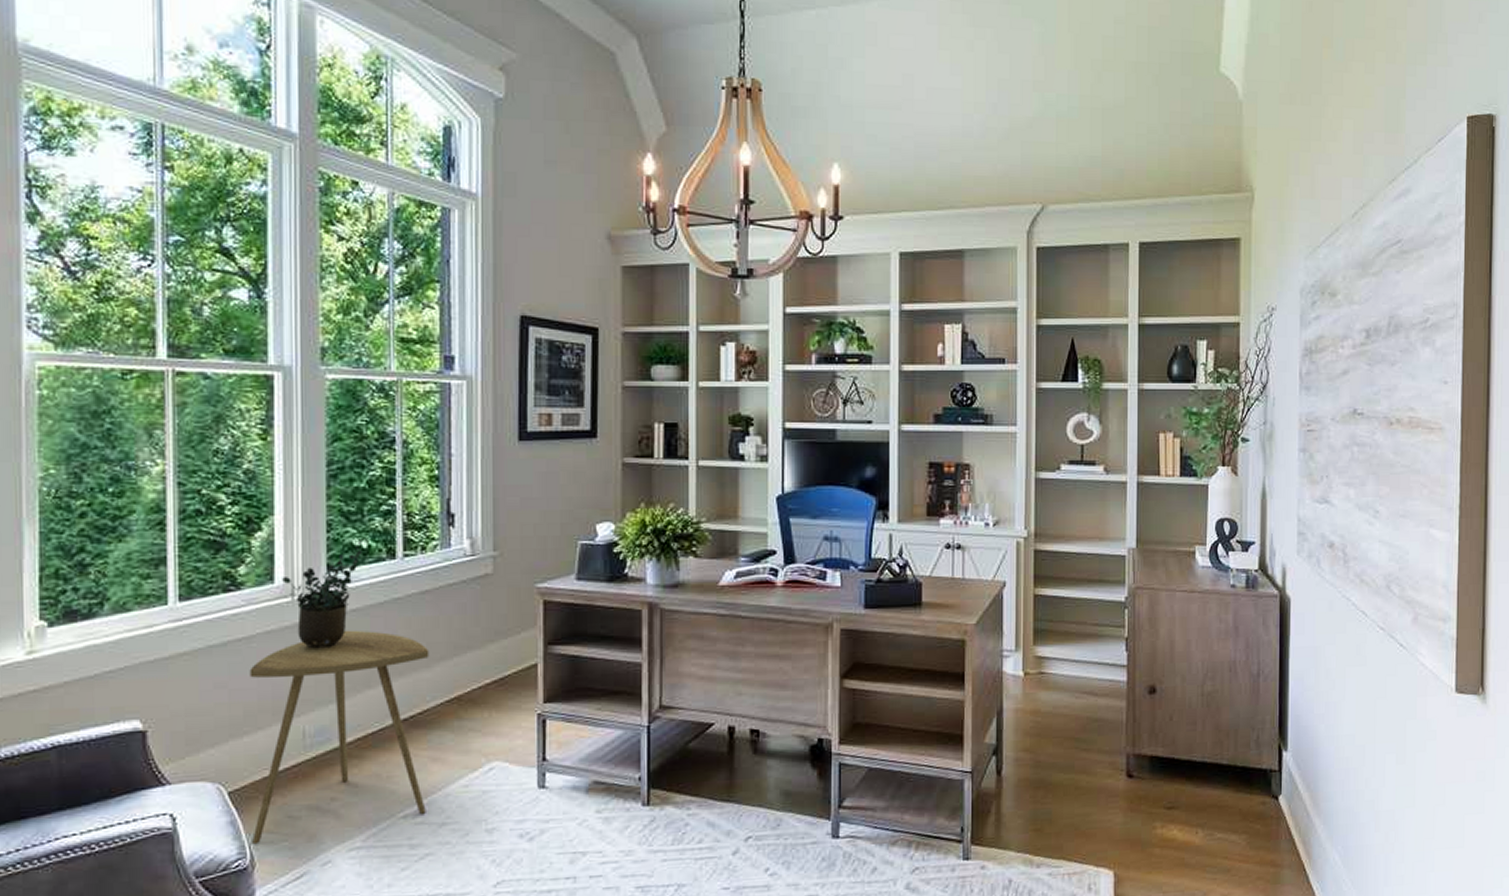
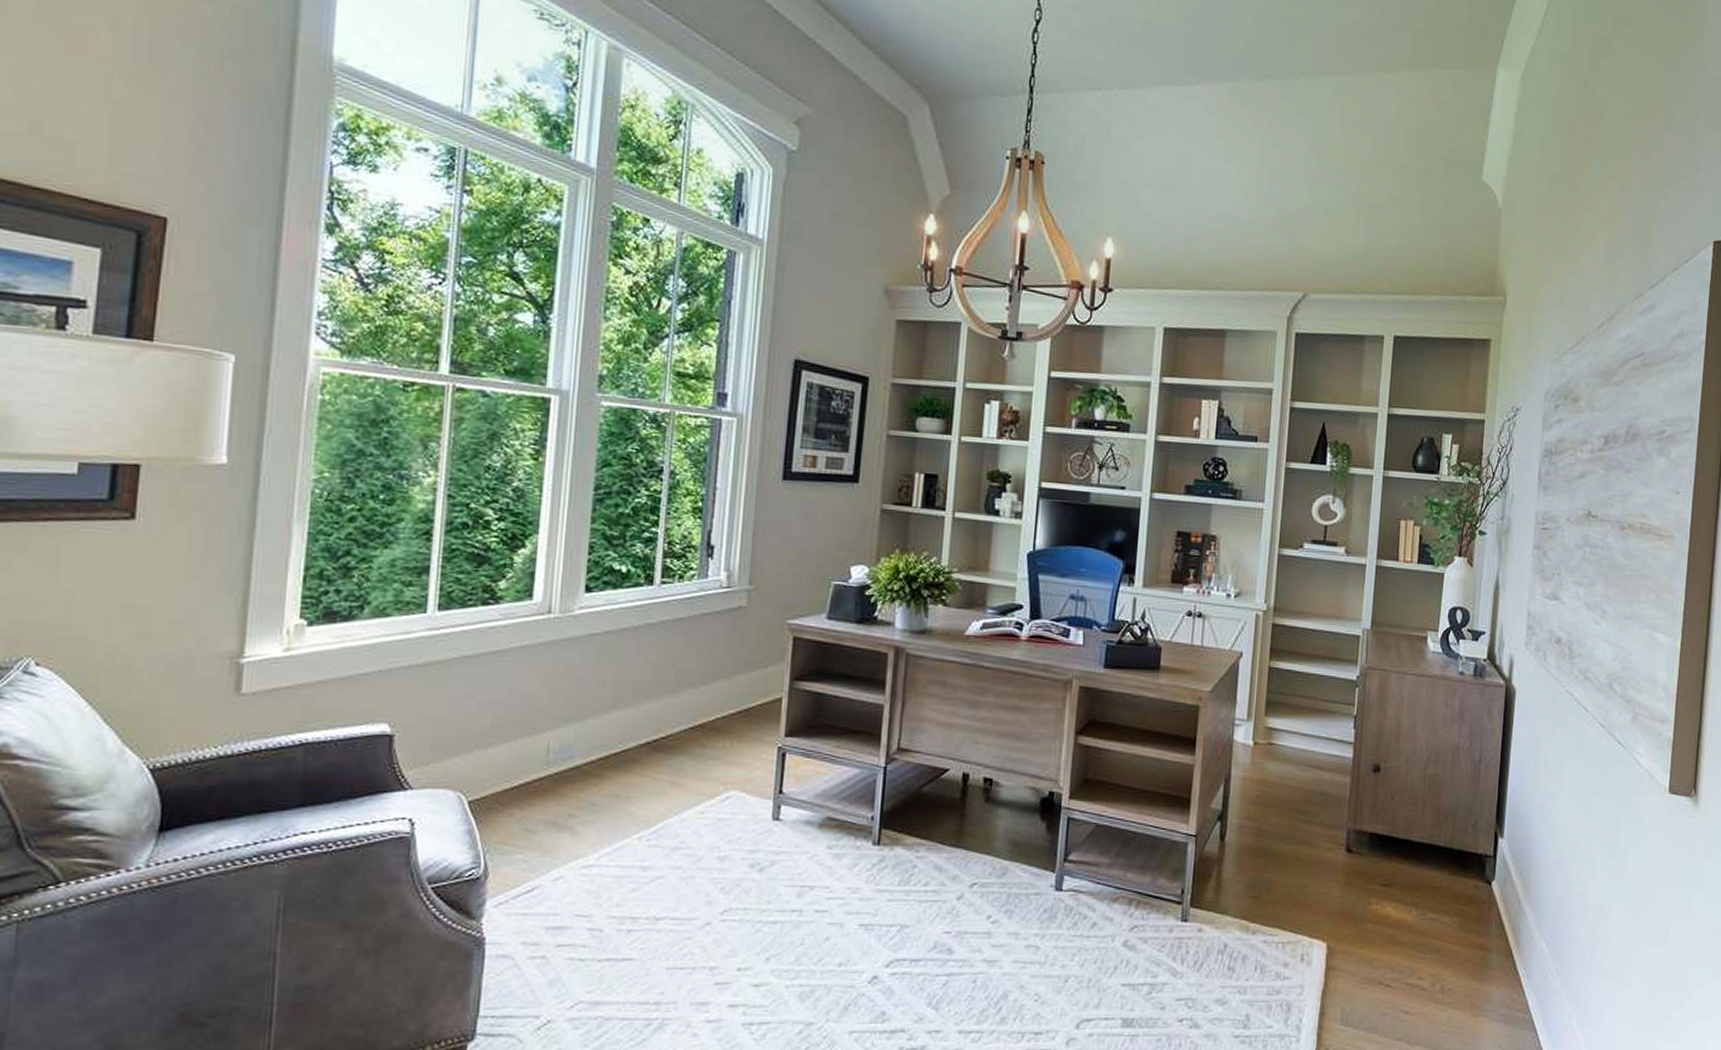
side table: present [249,630,429,845] -> none [487,651,678,855]
potted plant: present [282,541,362,649] -> none [541,565,622,668]

